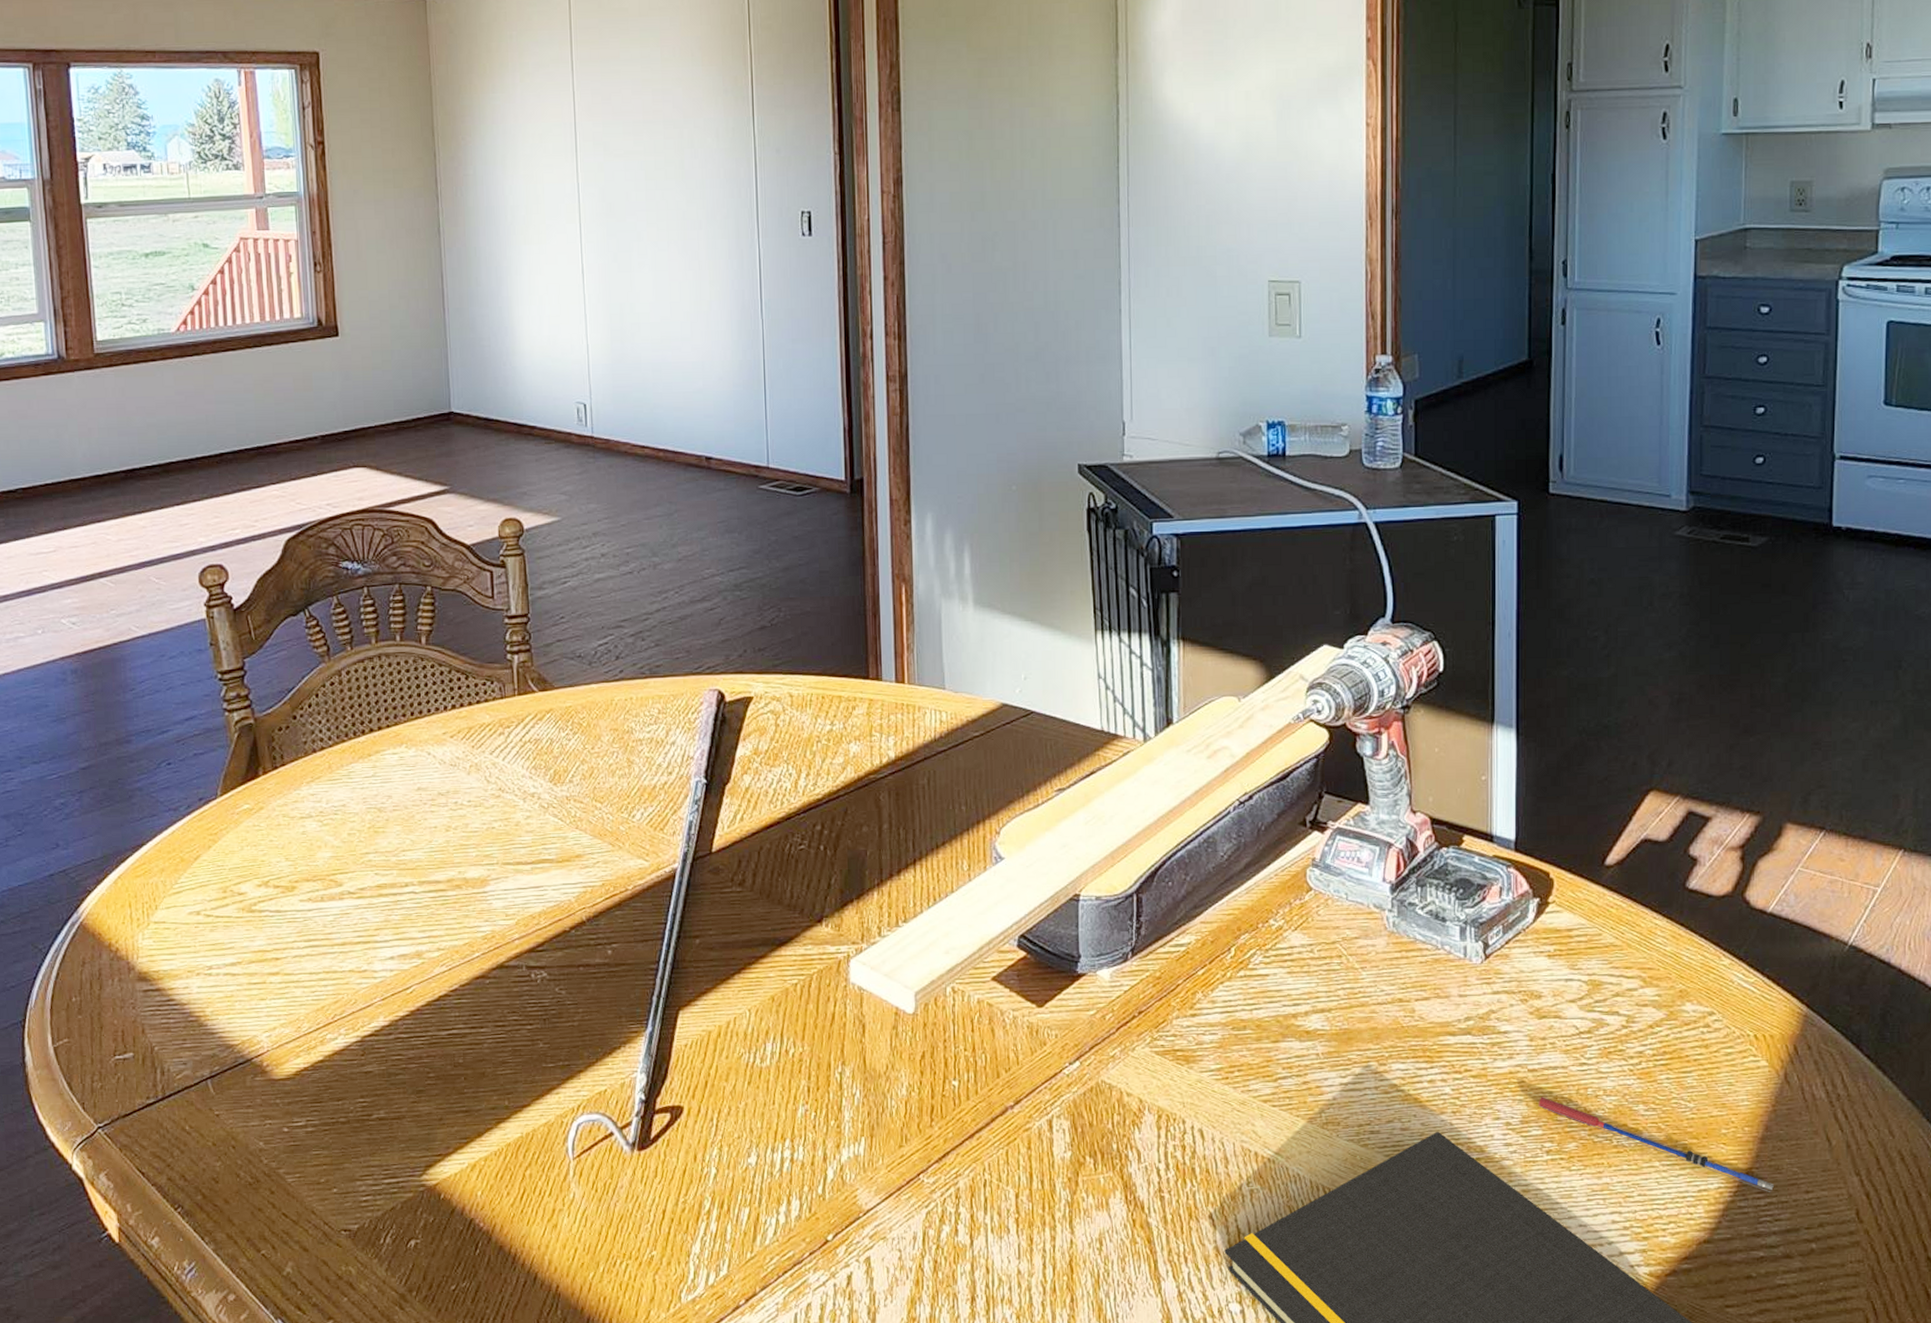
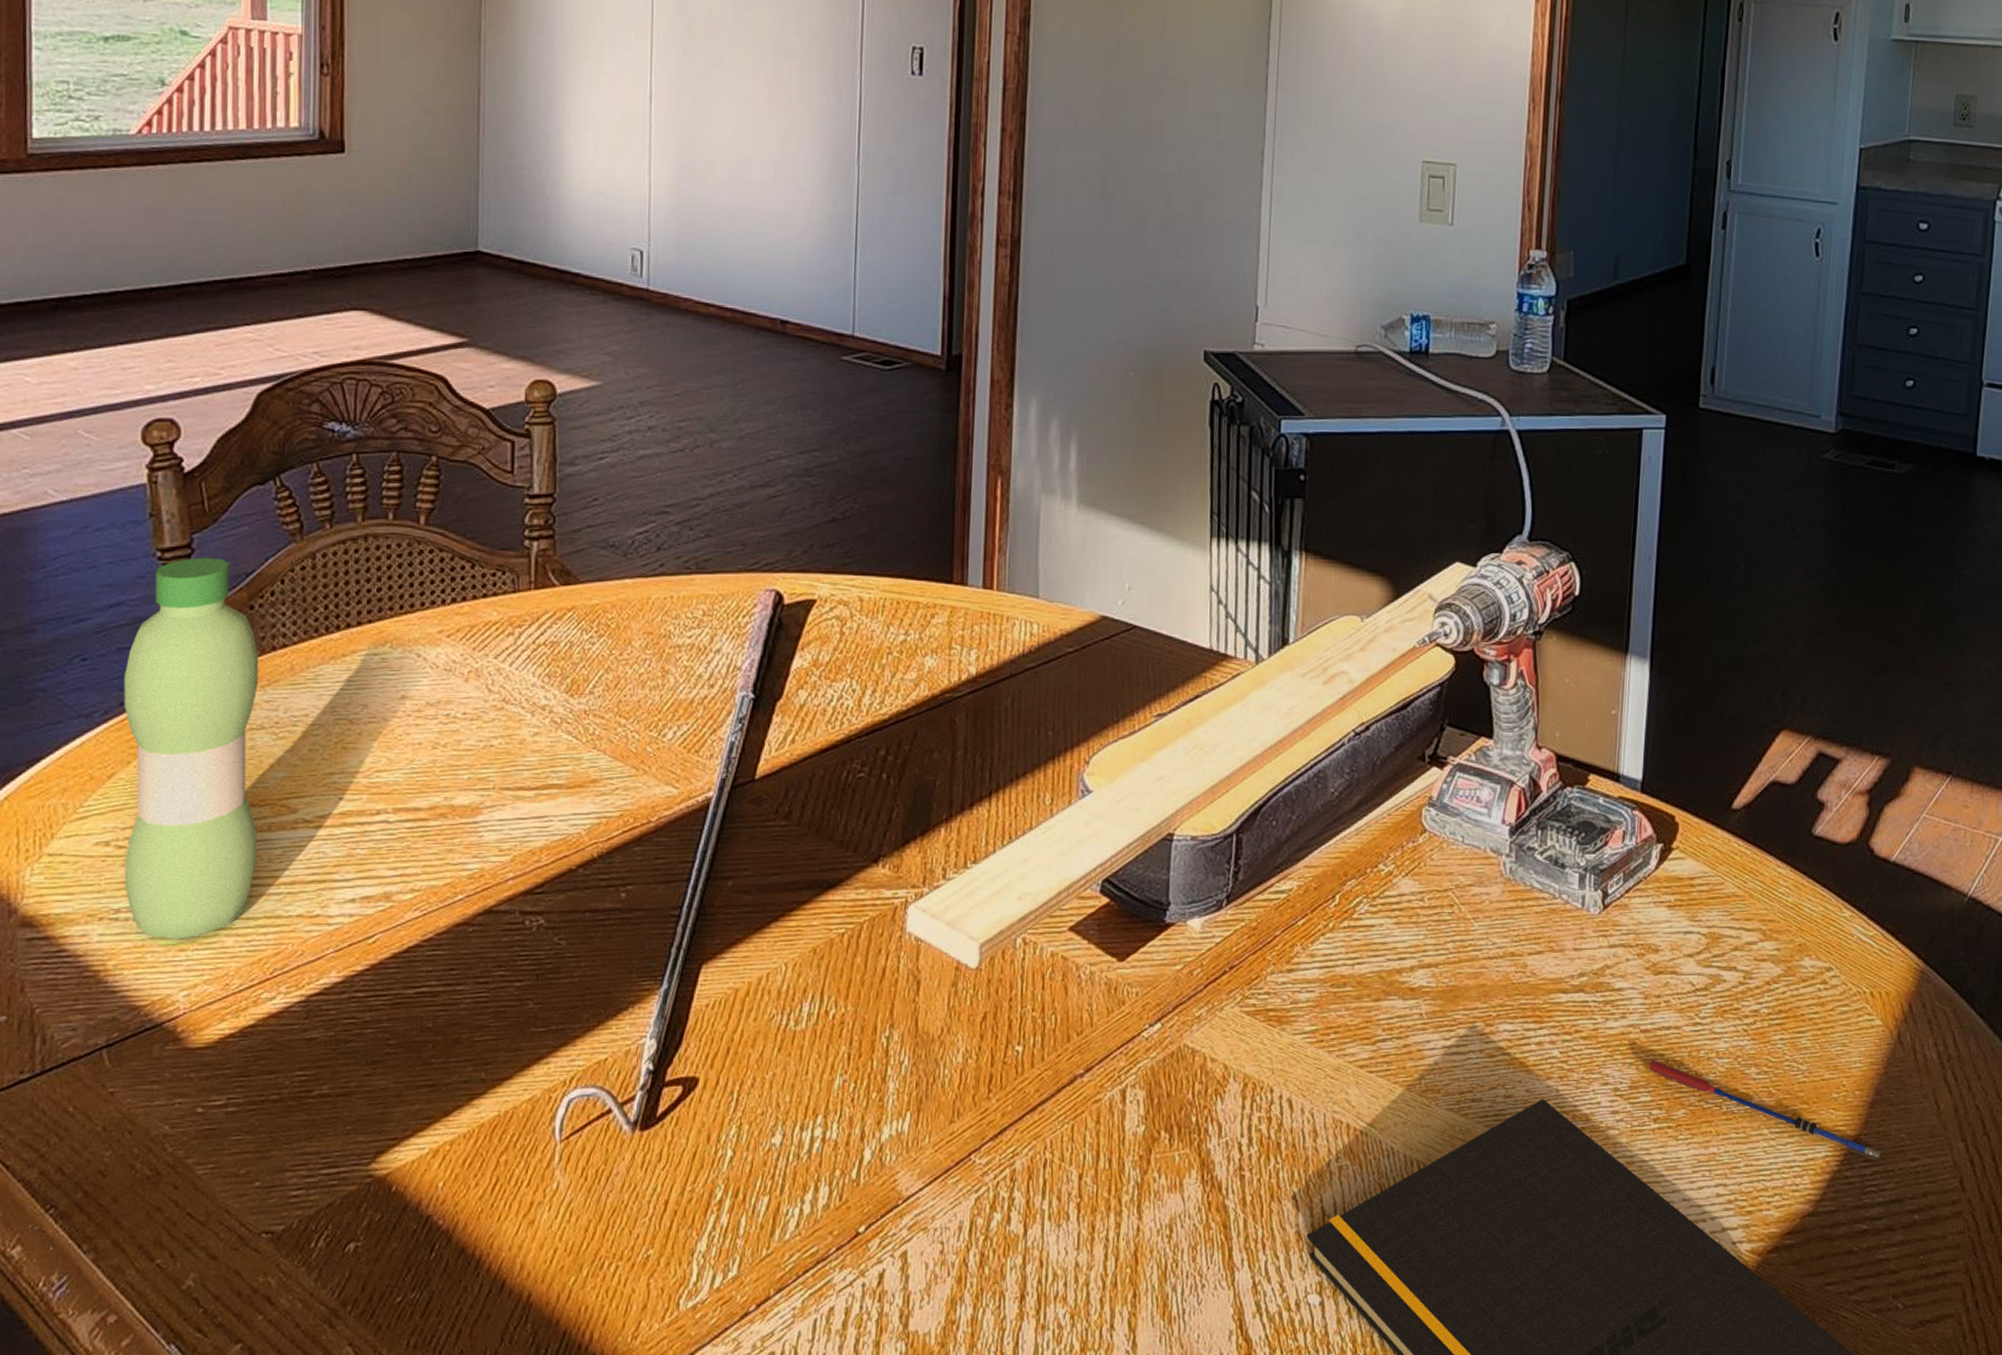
water bottle: none [200,677,315,991] -> present [123,557,259,940]

